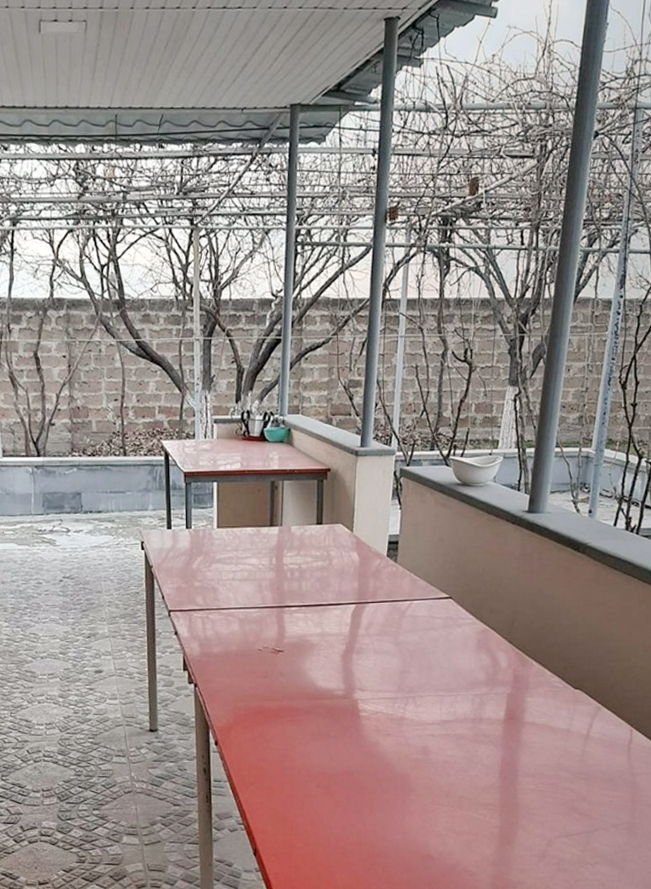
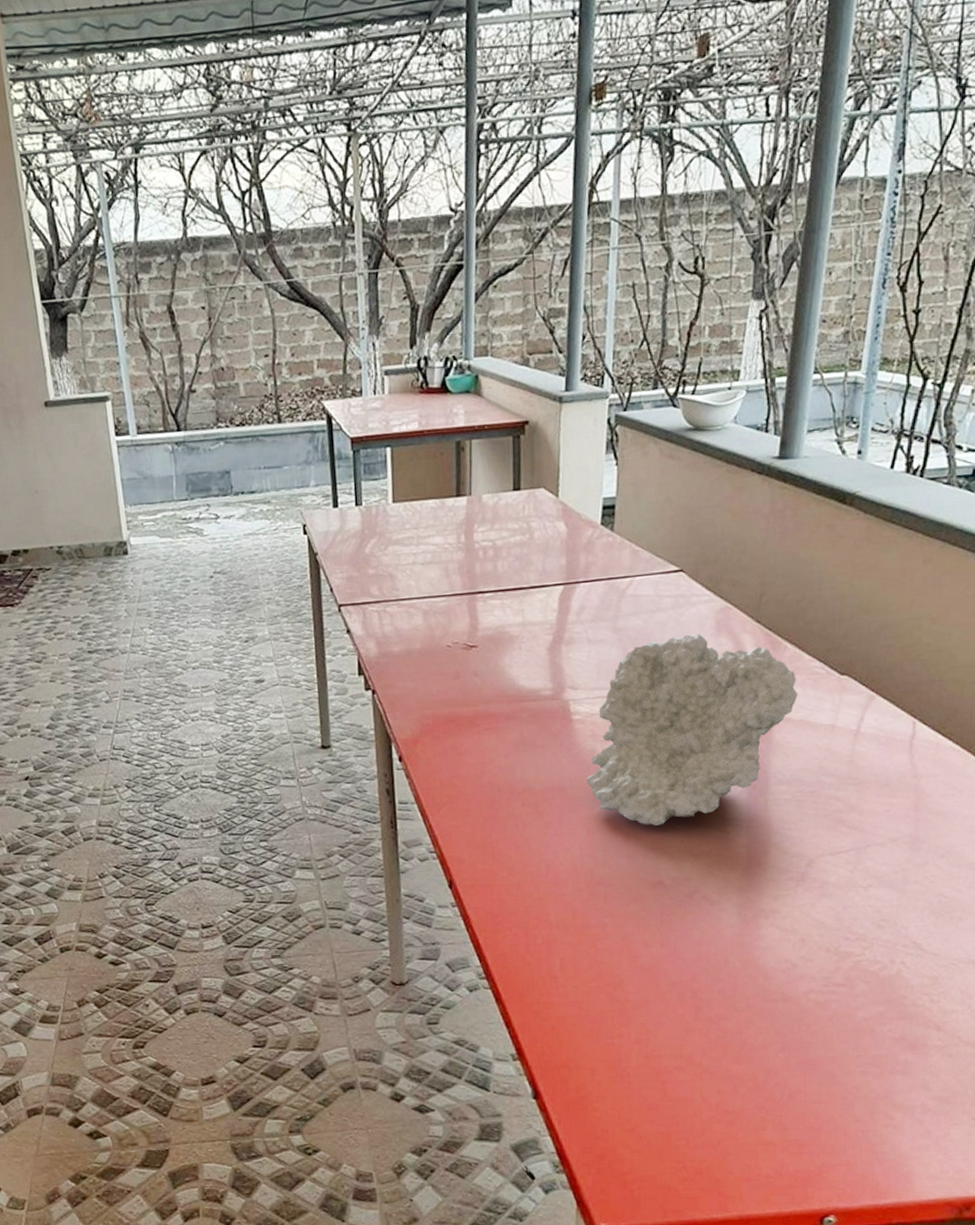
decorative bowl: none [370,650,541,808] -> present [585,633,798,826]

